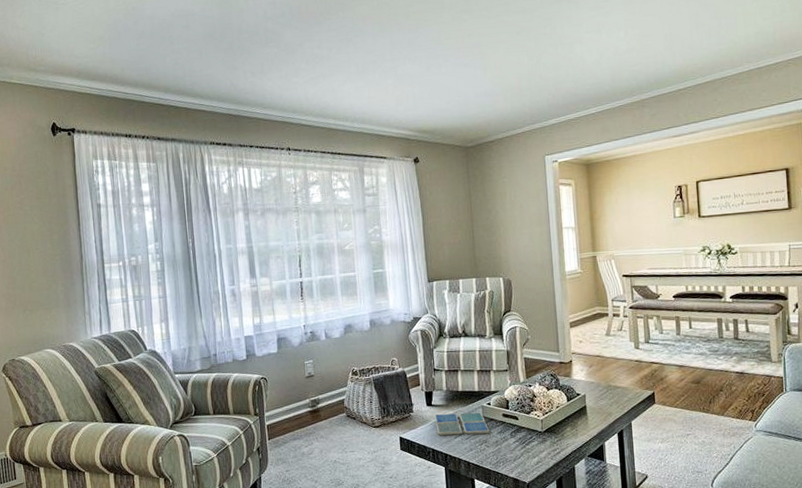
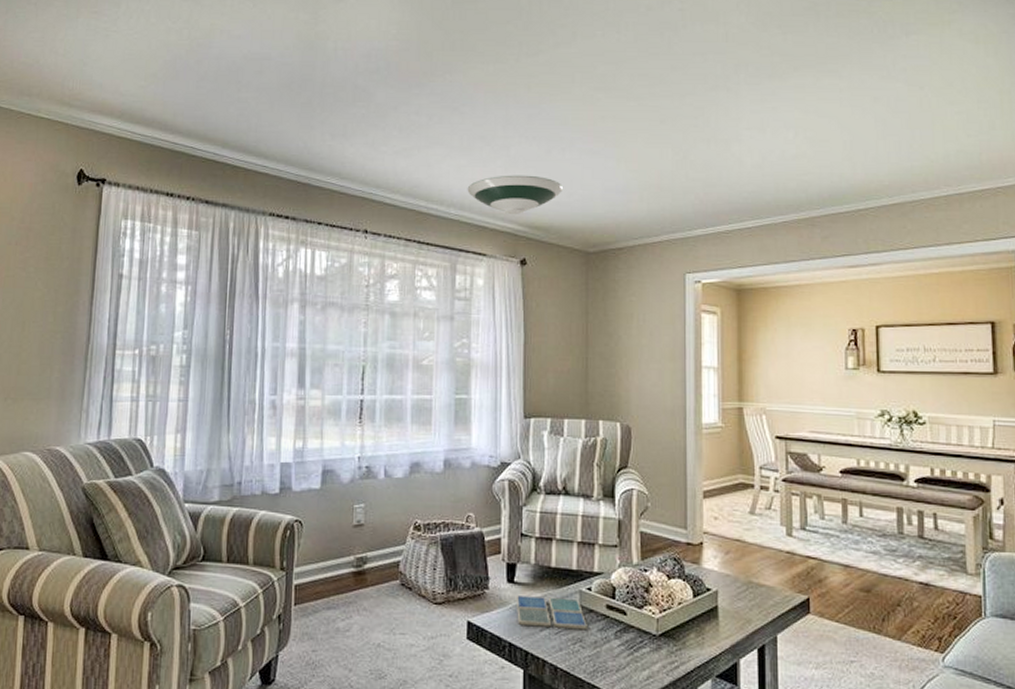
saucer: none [366,89,443,123] -> present [467,175,564,215]

